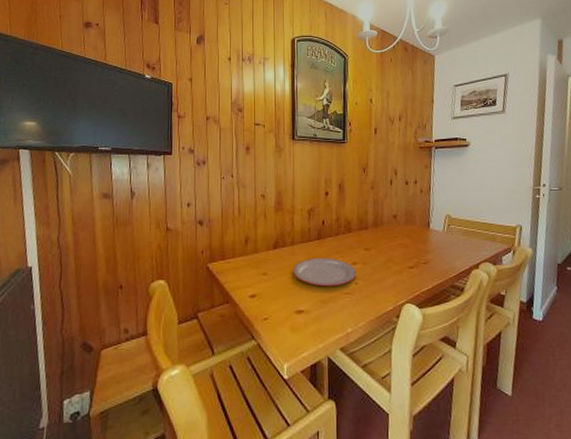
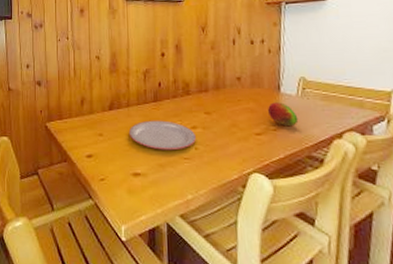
fruit: none [419,238,444,260] -> present [268,102,299,127]

